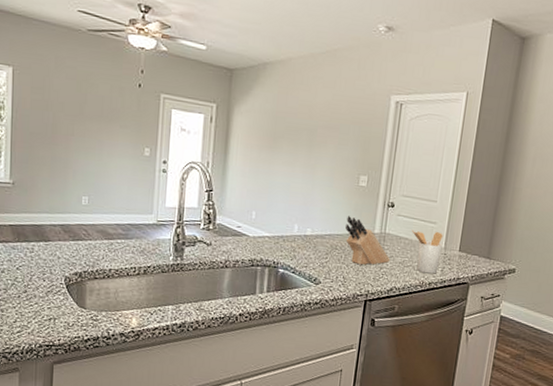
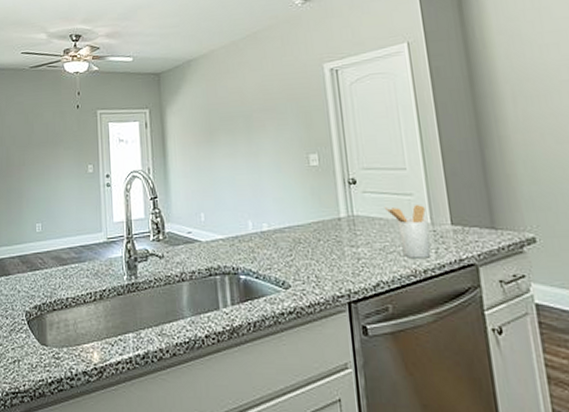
knife block: present [345,216,390,265] -> none [304,202,368,259]

